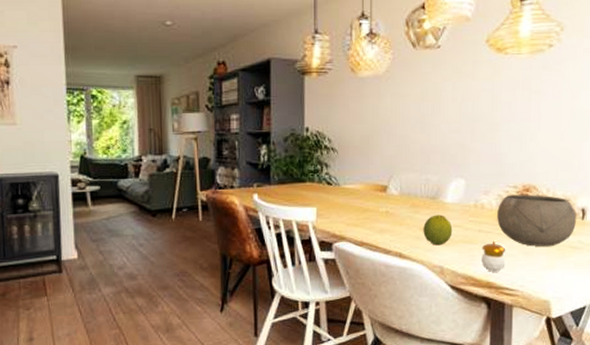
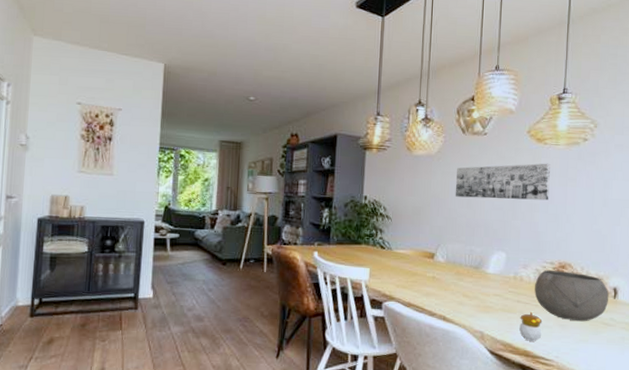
wall art: none [407,75,512,121] -> present [455,163,550,201]
fruit: present [423,214,453,246] -> none [466,283,493,312]

